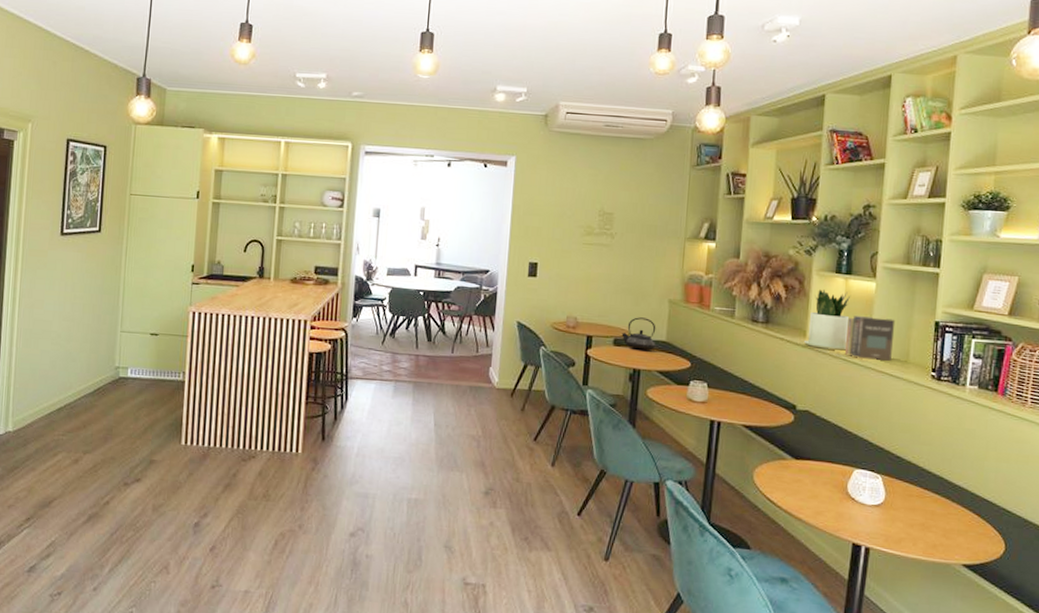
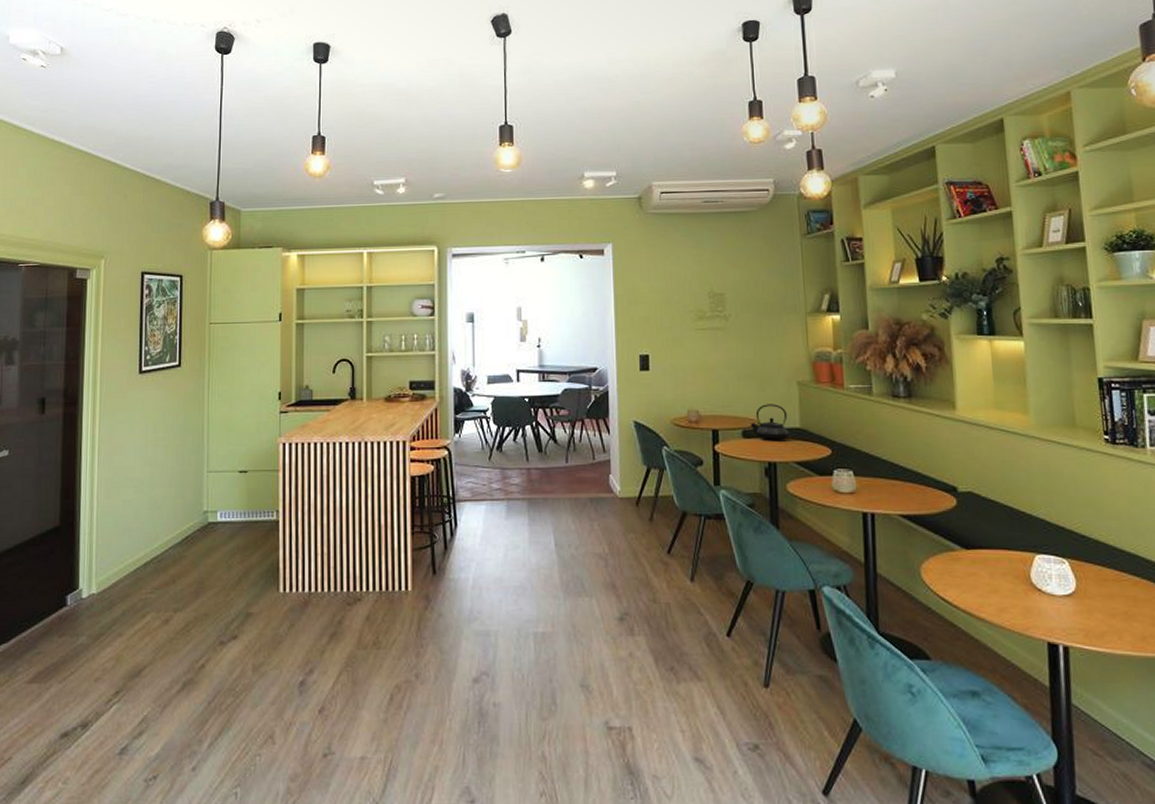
planter: present [803,289,850,352] -> none [953,354,1004,422]
books: present [845,316,896,361] -> none [1000,379,1056,427]

